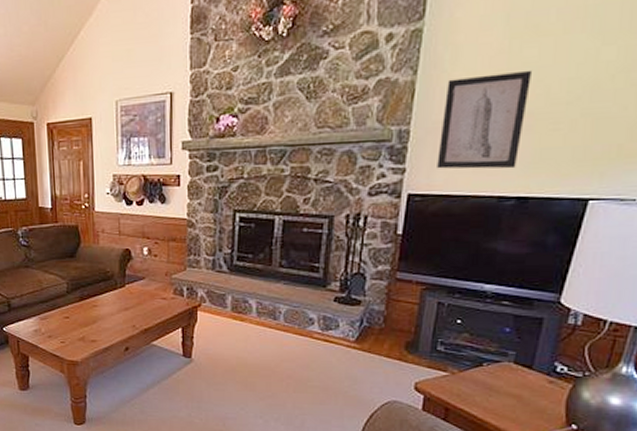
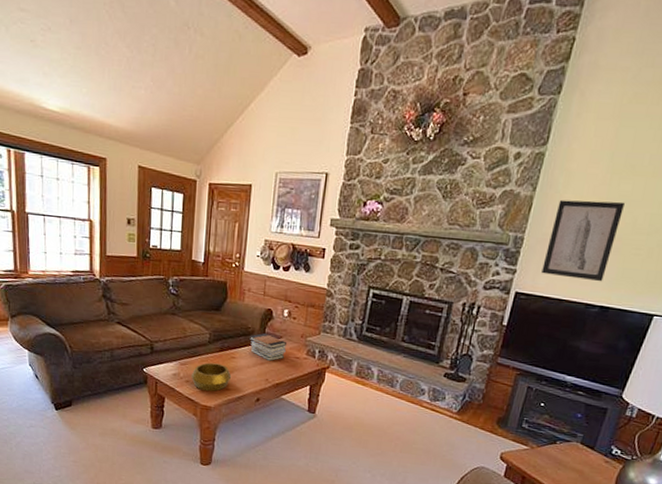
decorative bowl: none [53,314,96,346] -> present [191,362,232,392]
book stack: none [110,276,150,305] -> present [250,333,286,361]

